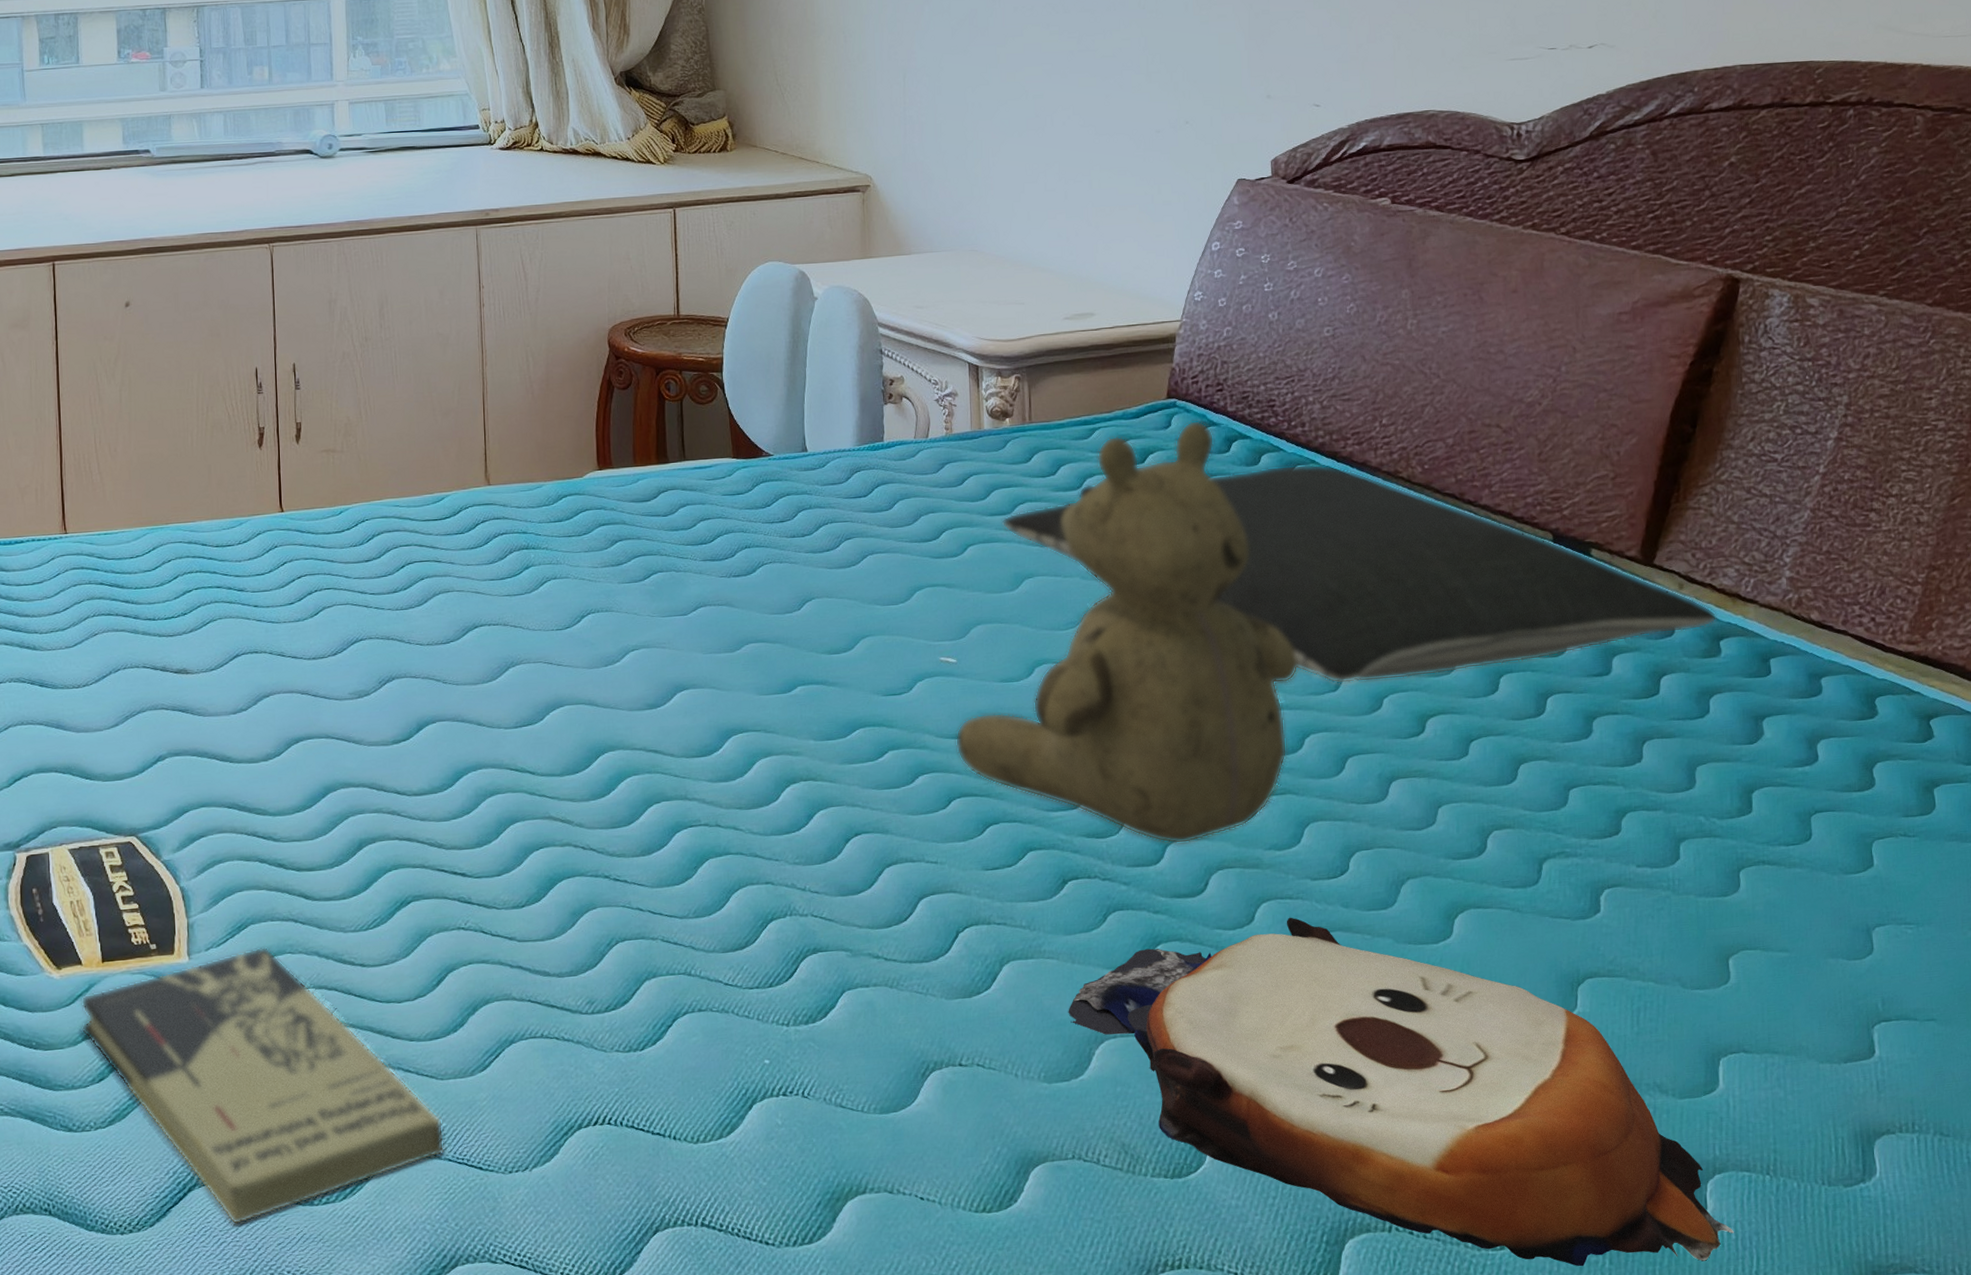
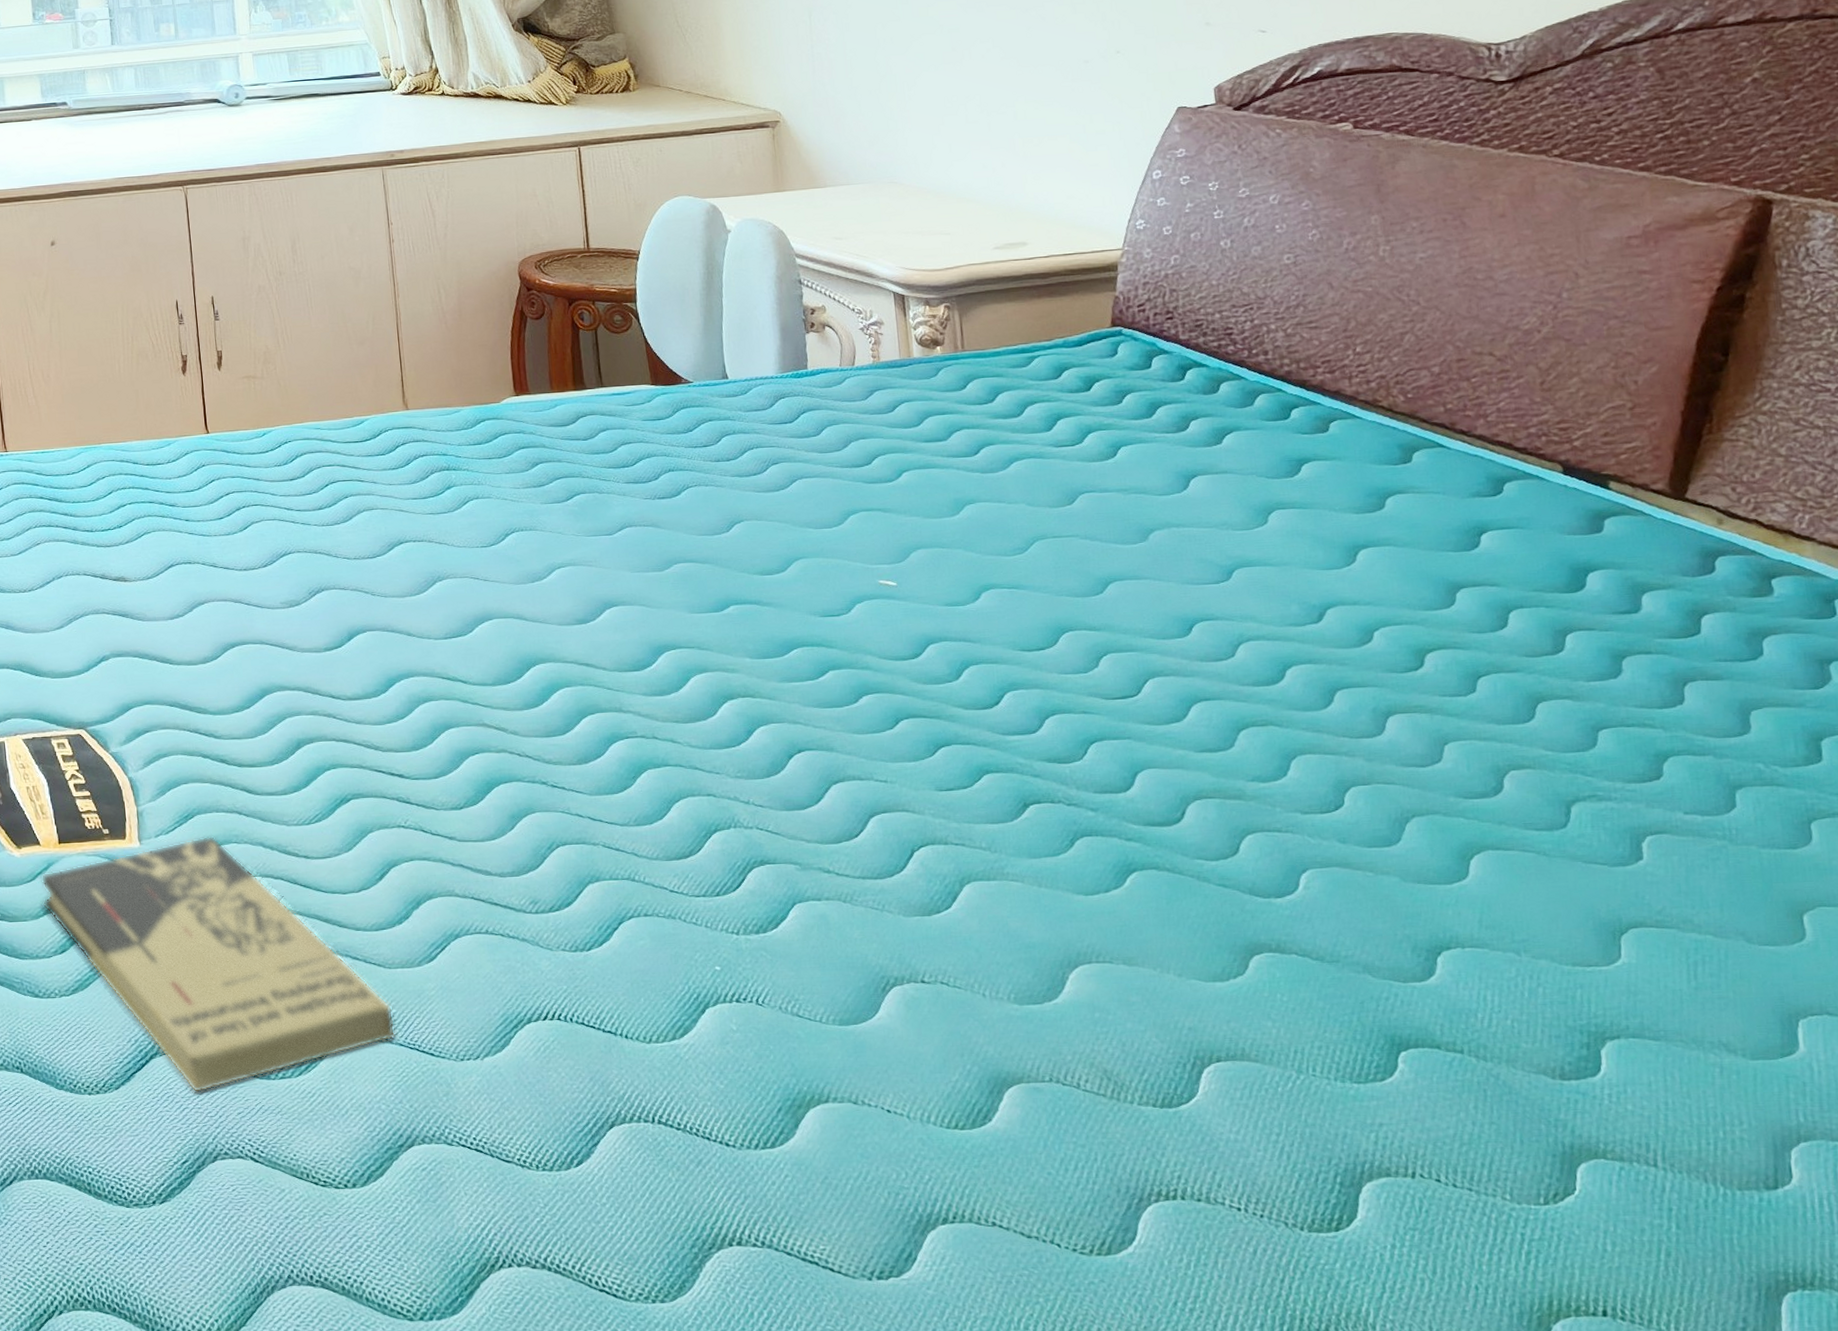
teddy bear: present [955,420,1298,844] -> none [899,348,1275,772]
pillow: present [1001,464,1717,684] -> none [937,392,1767,616]
plush toy: present [1068,917,1734,1267] -> none [1037,850,1827,1233]

